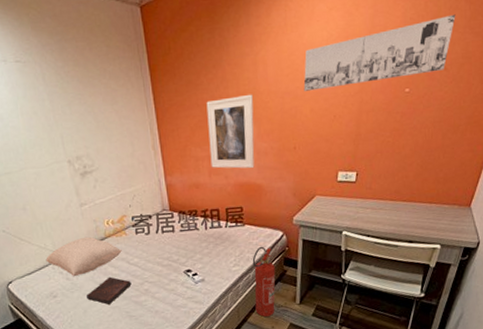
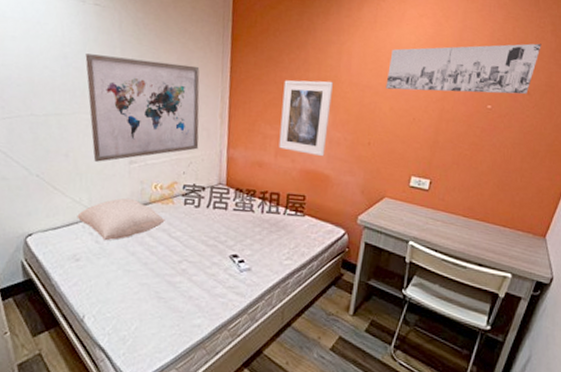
wall art: none [19,104,139,210] -> present [85,53,200,162]
book: present [87,277,132,304] -> none [114,247,168,280]
fire extinguisher: present [252,246,276,317] -> none [302,242,331,324]

